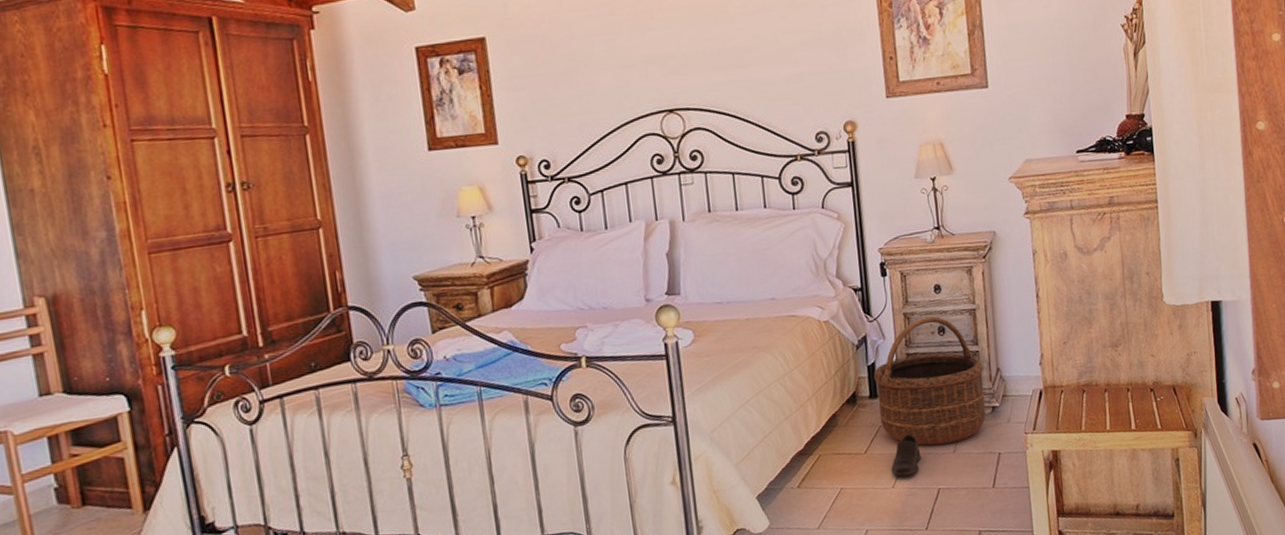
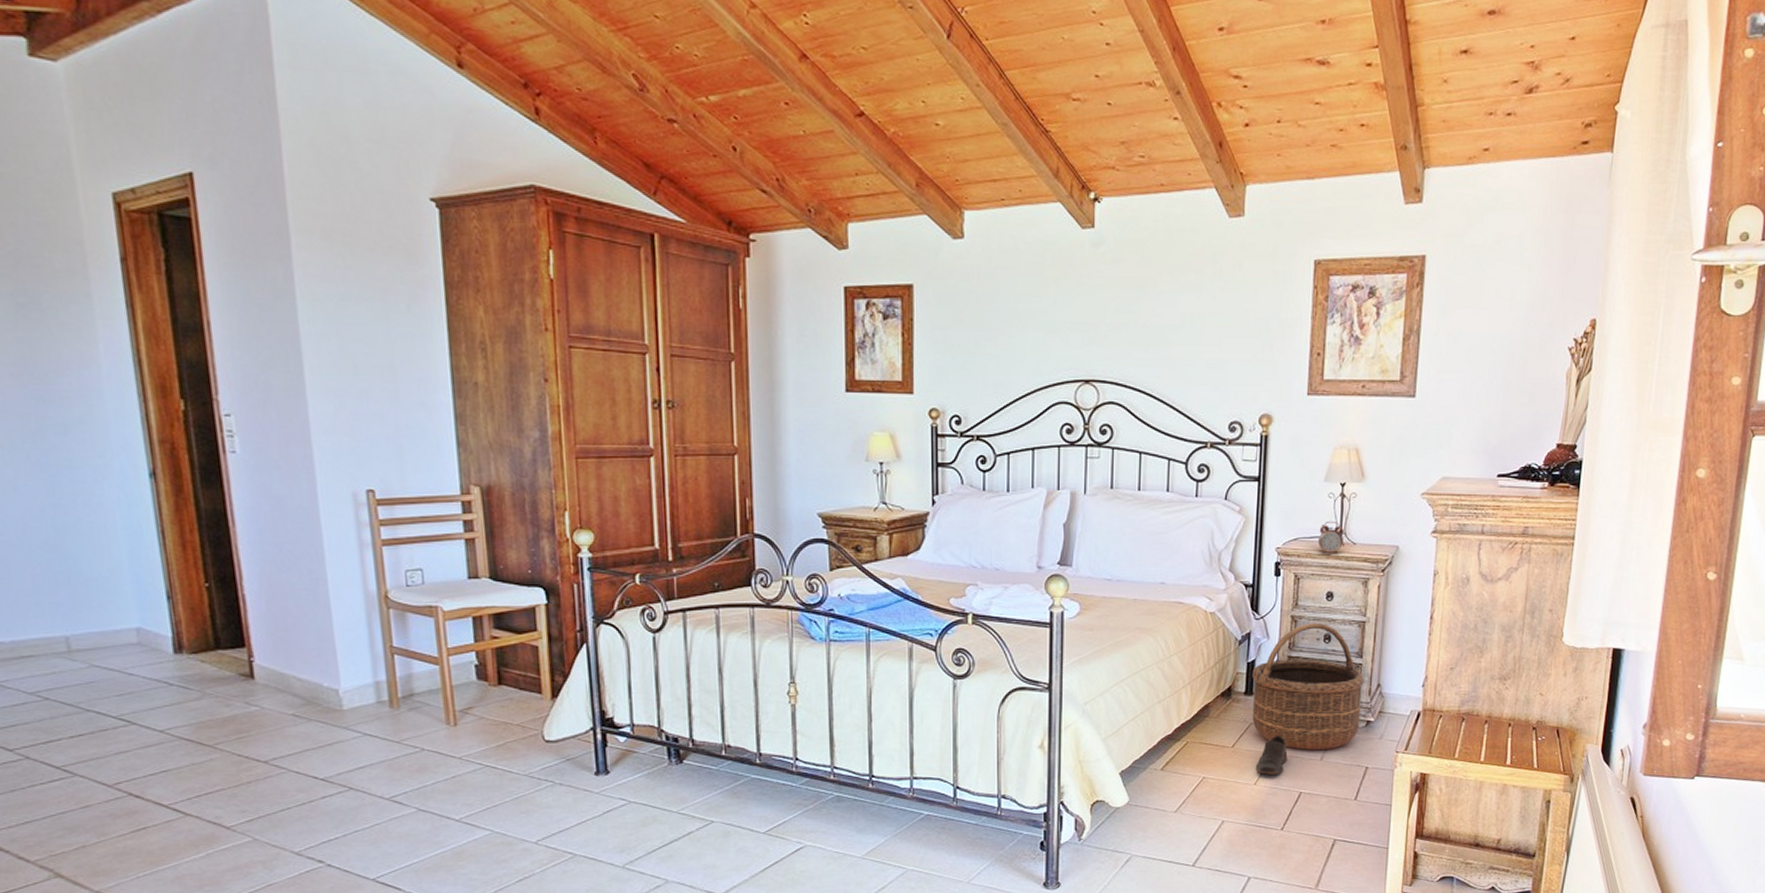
alarm clock: none [917,215,942,249] -> present [1317,520,1344,556]

